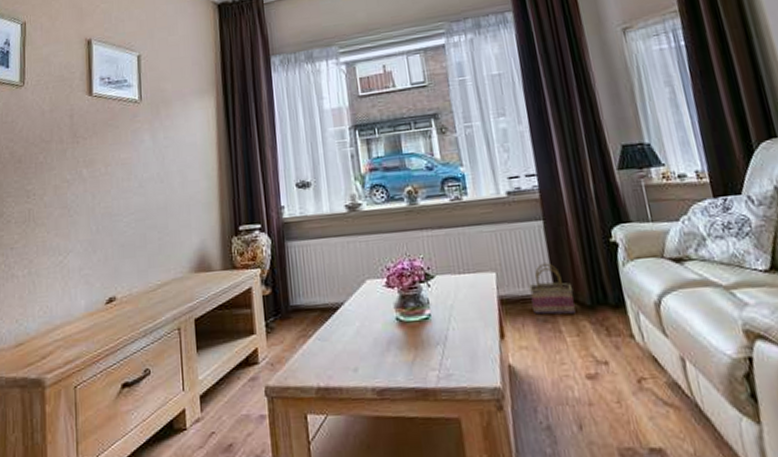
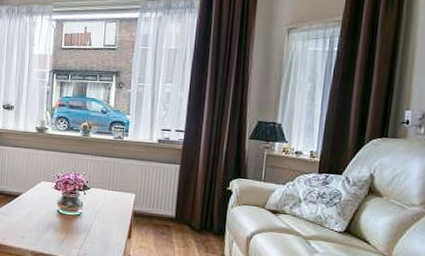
basket: present [529,263,576,315] -> none [156,194,189,233]

